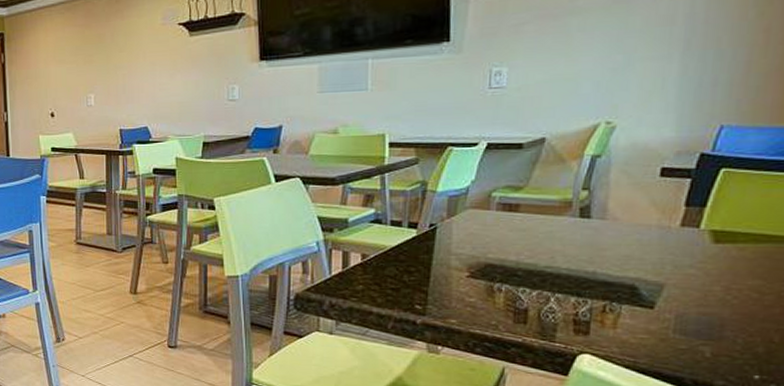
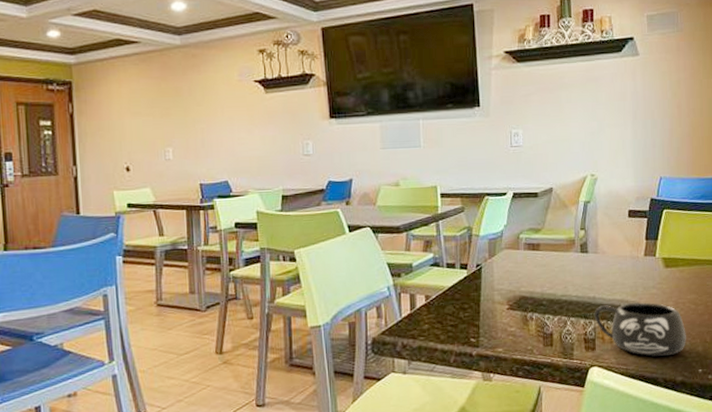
mug: none [591,283,739,353] -> present [594,302,686,357]

